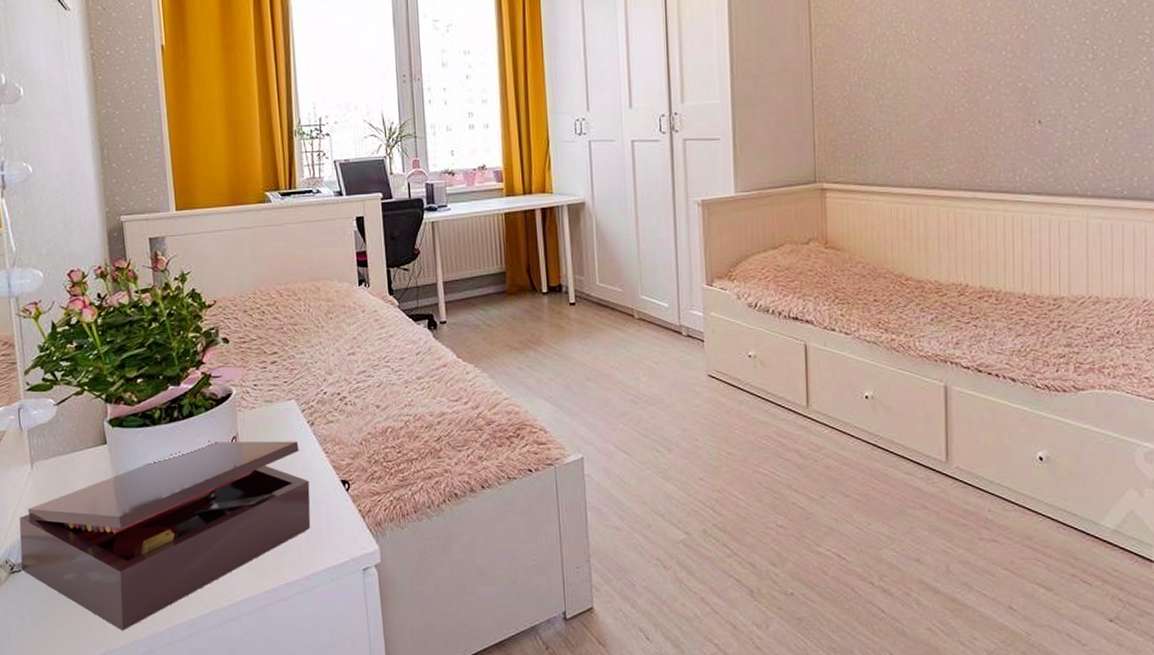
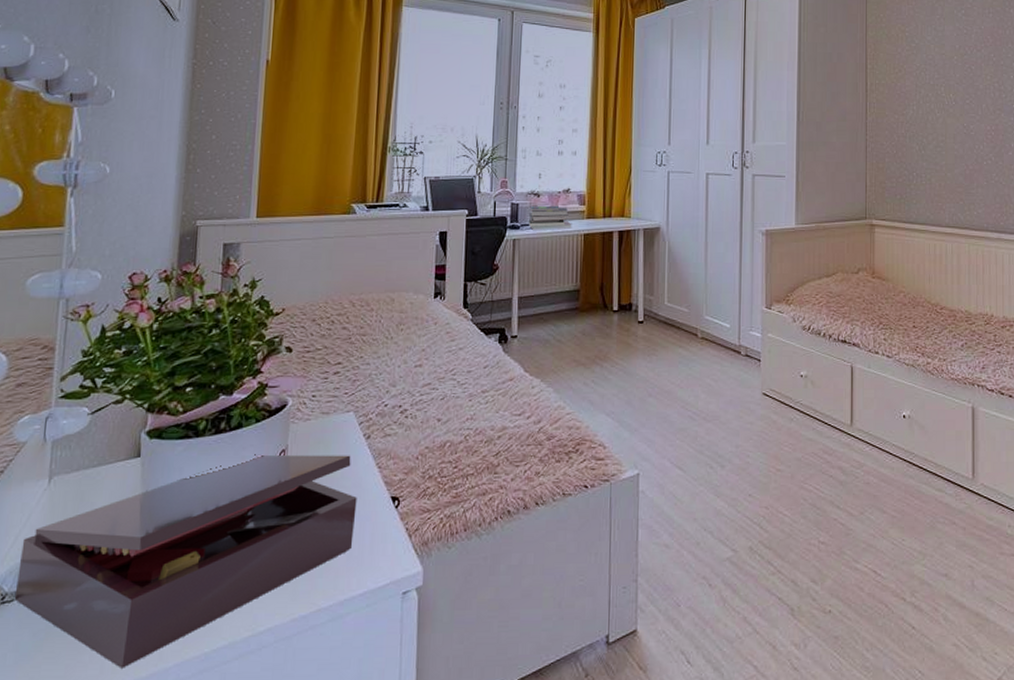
books: none [445,184,492,212] -> present [529,205,572,231]

